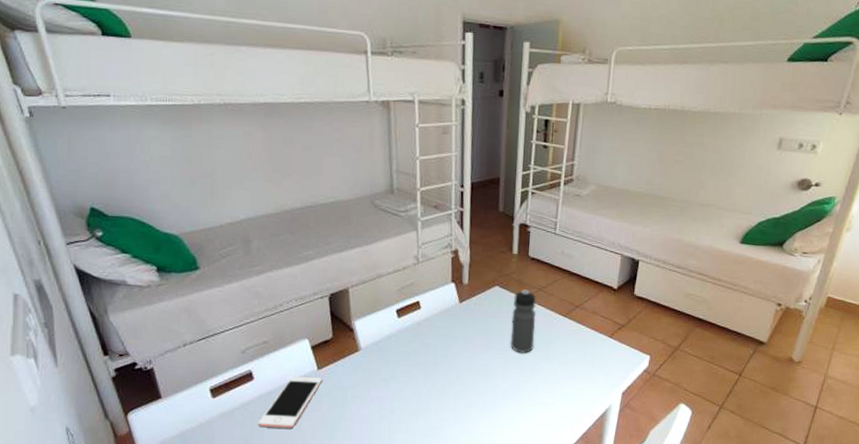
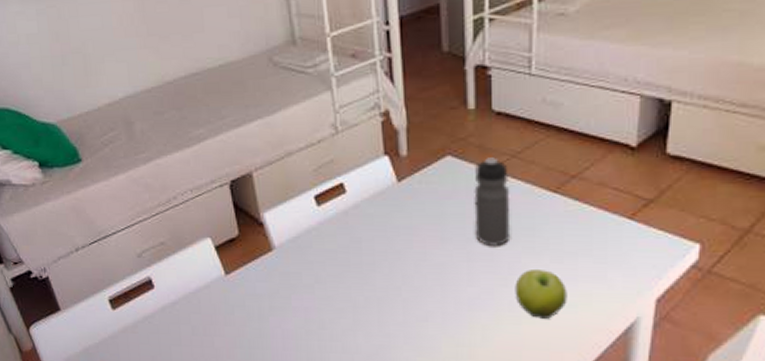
cell phone: present [257,376,323,429] -> none [164,282,233,346]
fruit: none [534,371,568,406] -> present [515,270,567,319]

